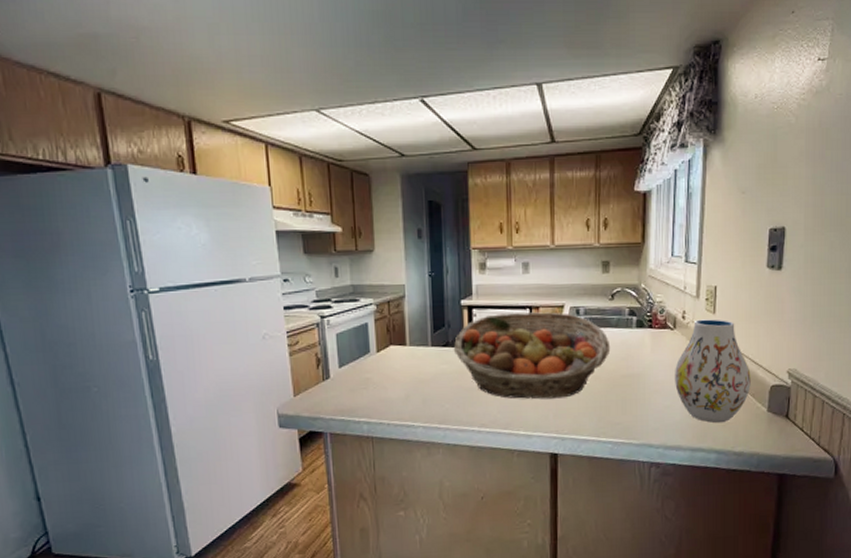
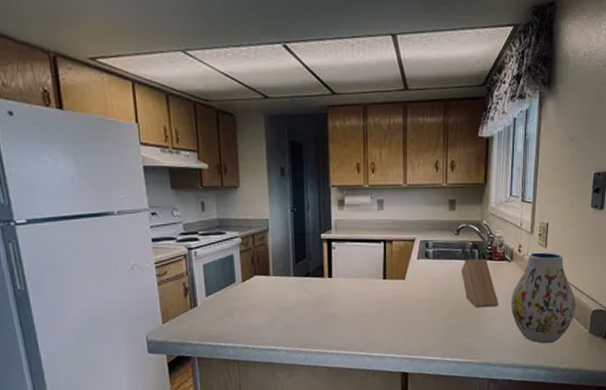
fruit basket: present [453,312,611,399] -> none [313,245,456,324]
knife block: none [616,310,660,382] -> present [461,243,499,308]

